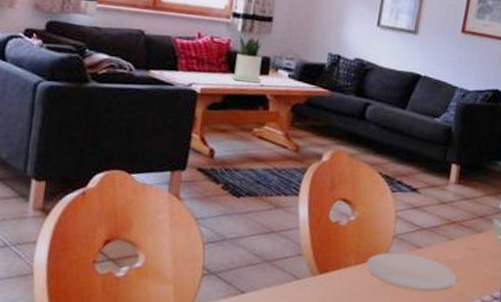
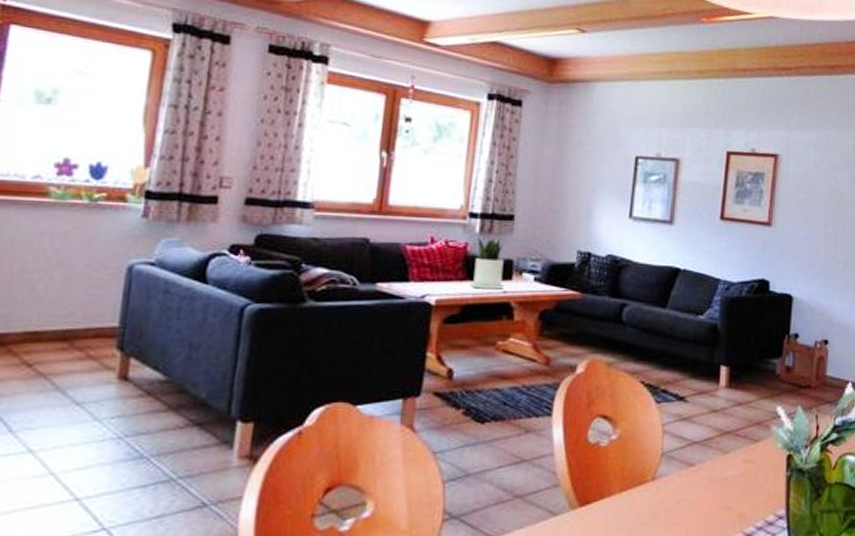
plate: present [366,252,458,292] -> none [633,473,736,517]

